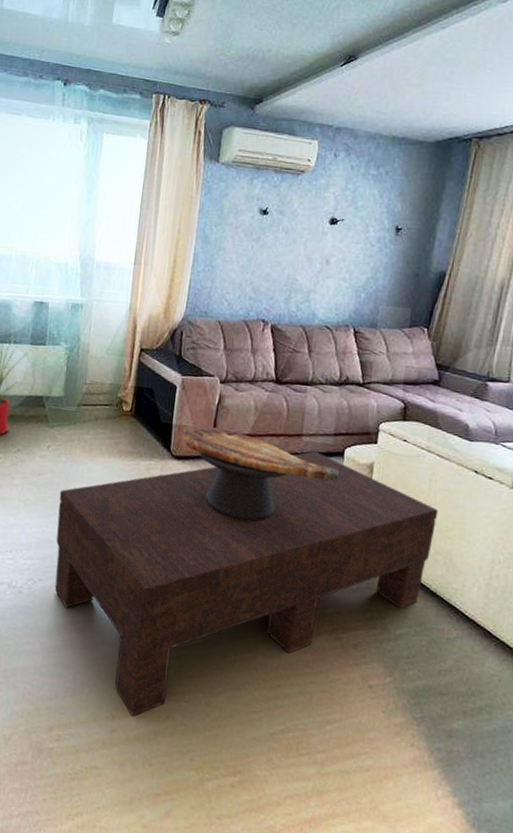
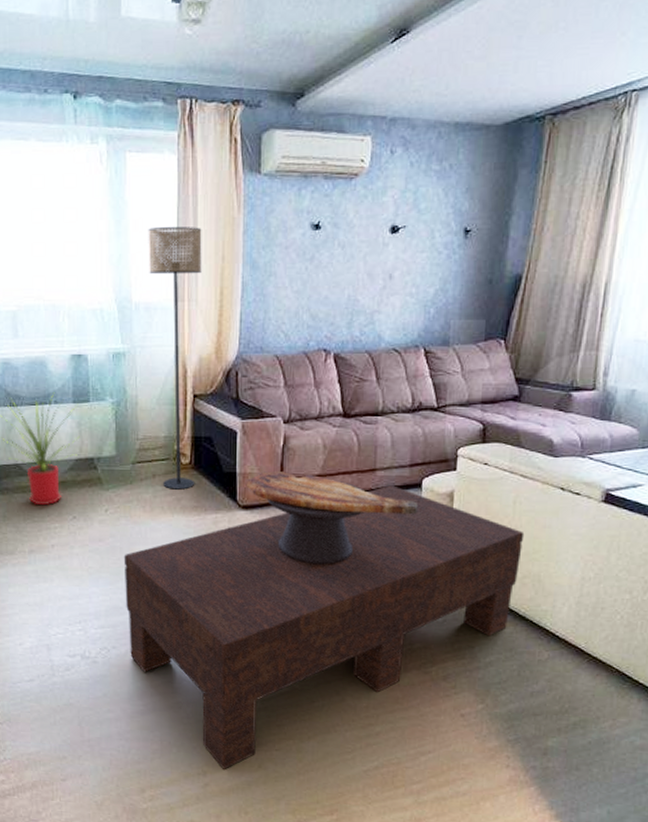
floor lamp: none [104,198,163,435] -> present [148,226,202,490]

